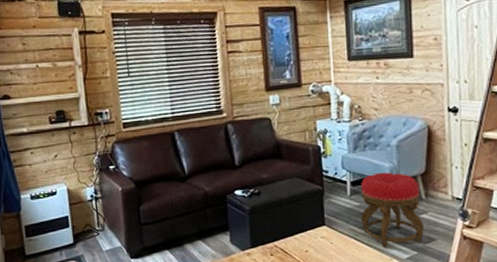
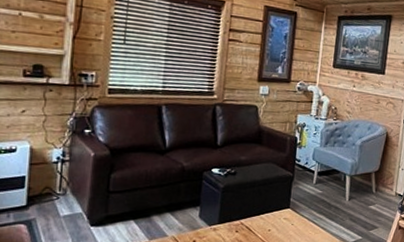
stool: present [361,172,425,247] -> none [321,166,373,231]

